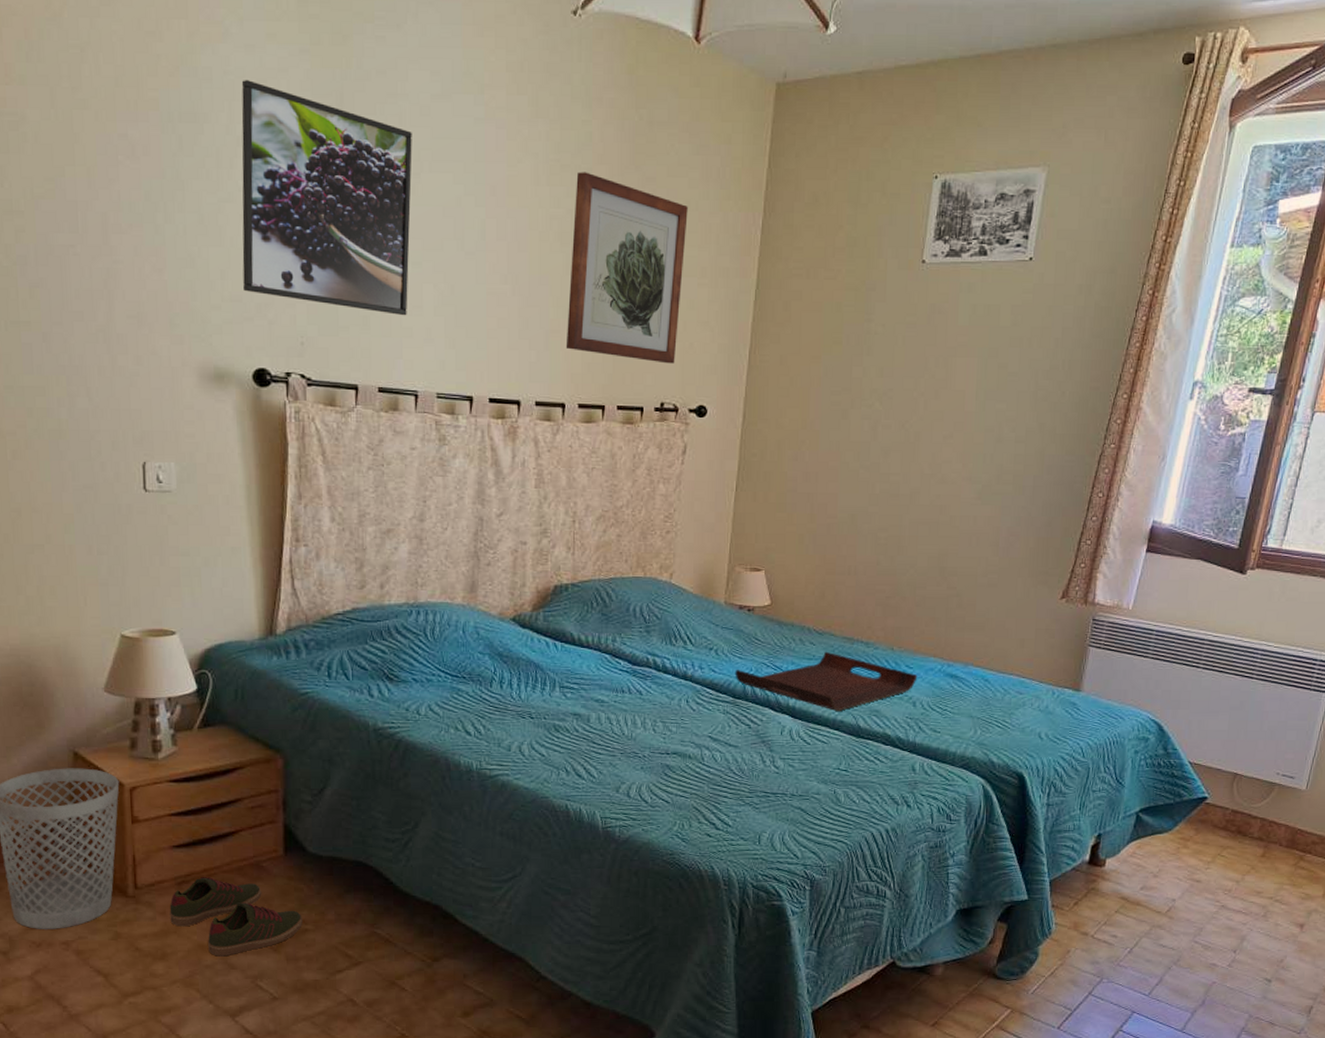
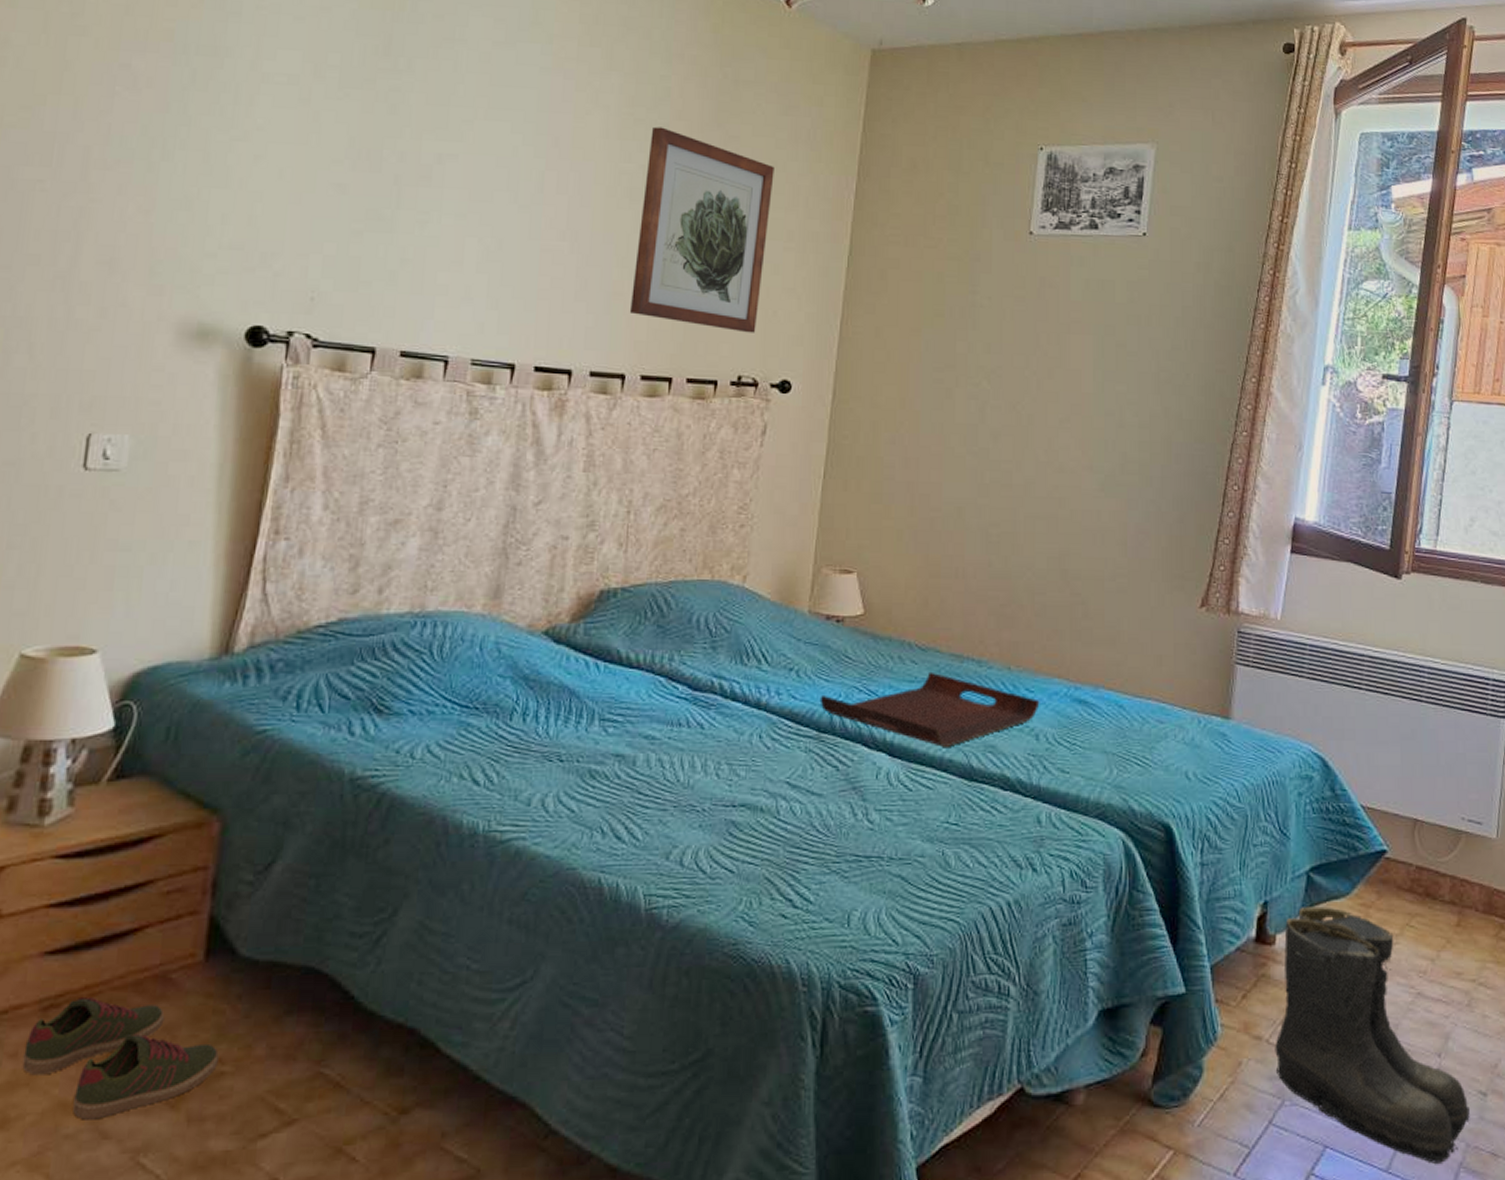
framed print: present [241,80,412,316] -> none [247,16,468,272]
boots: none [1097,839,1255,1027] -> present [1275,906,1470,1164]

